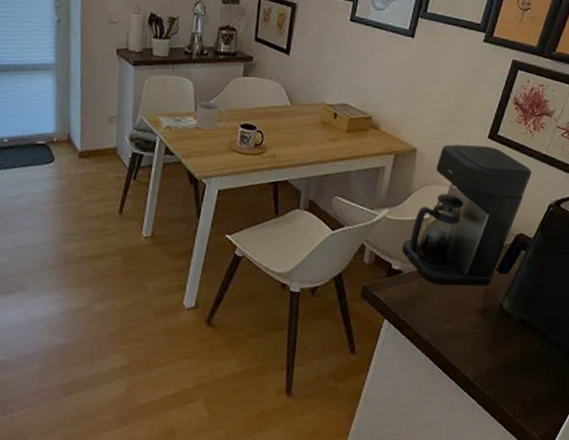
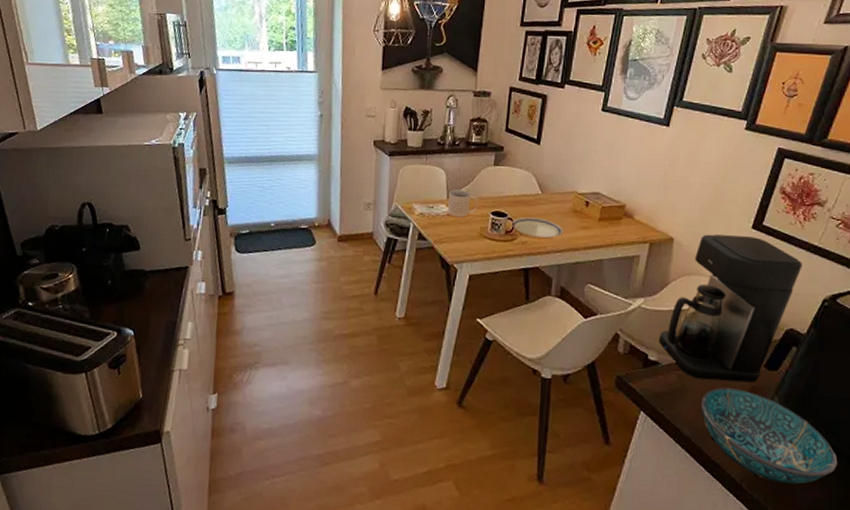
plate: none [260,129,313,153] -> present [511,216,564,240]
bowl: none [439,292,558,379] -> present [700,388,838,485]

